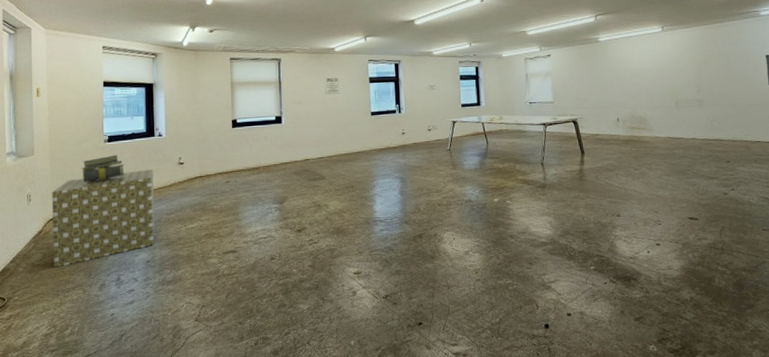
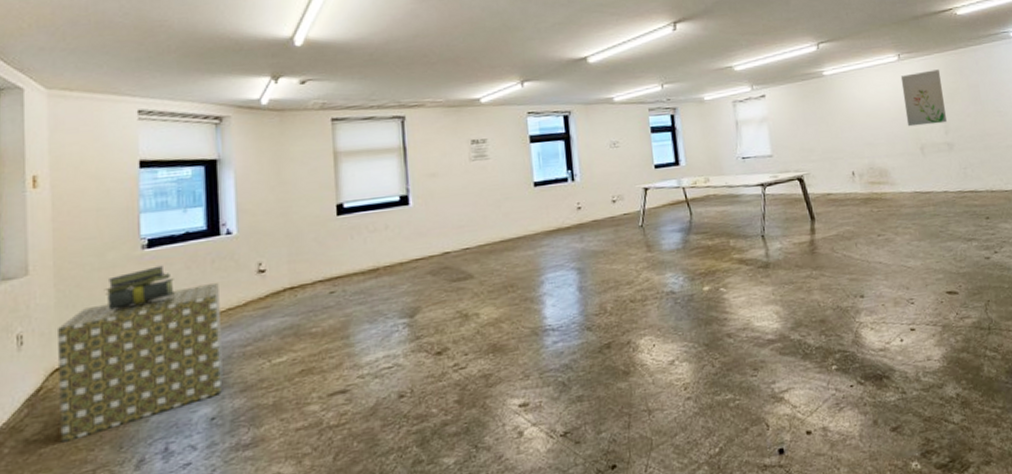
wall art: none [663,40,699,85] -> present [900,69,947,127]

